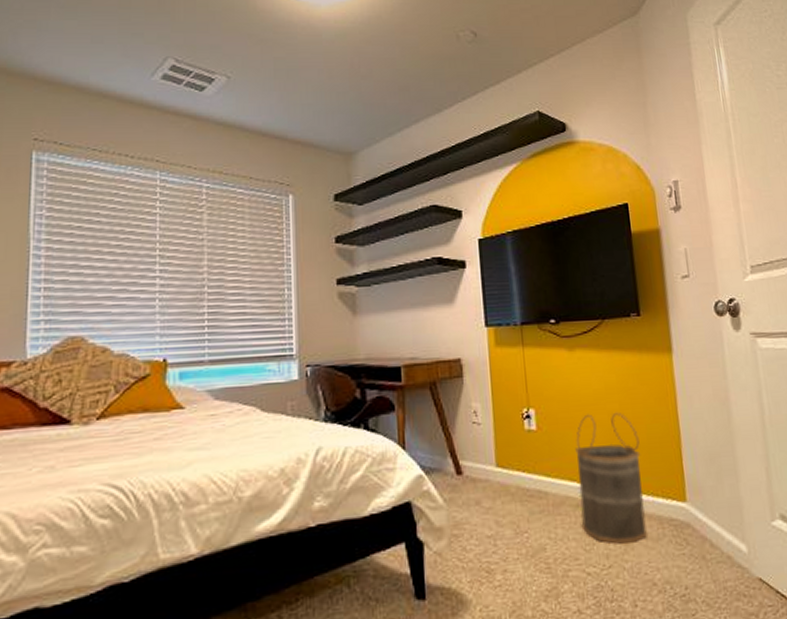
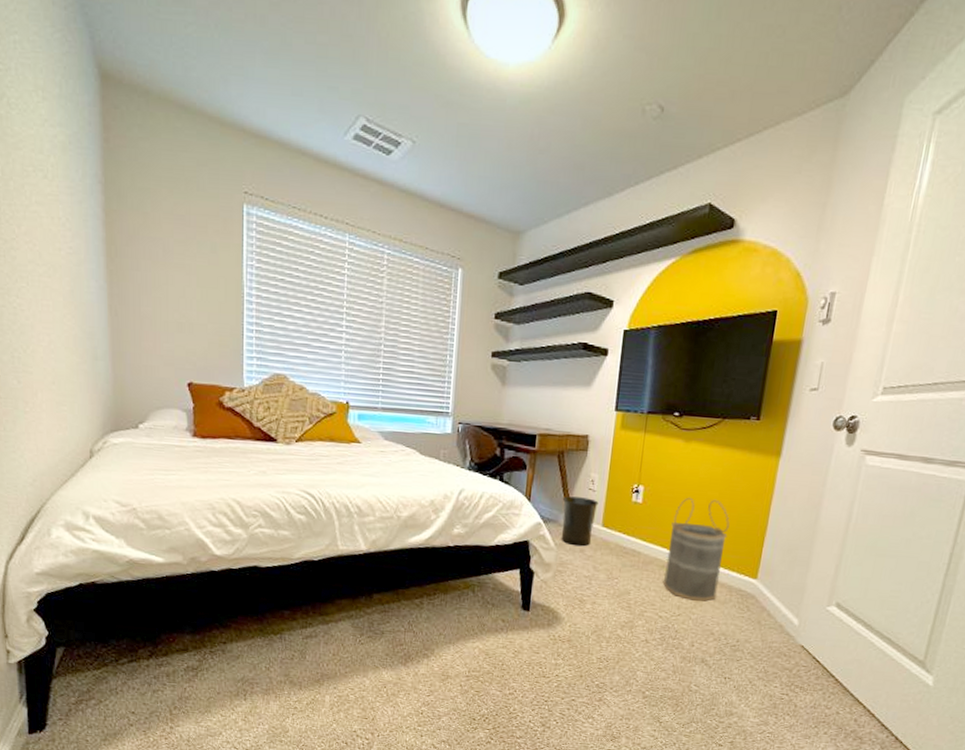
waste bin: none [443,434,487,498] -> present [561,496,599,547]

